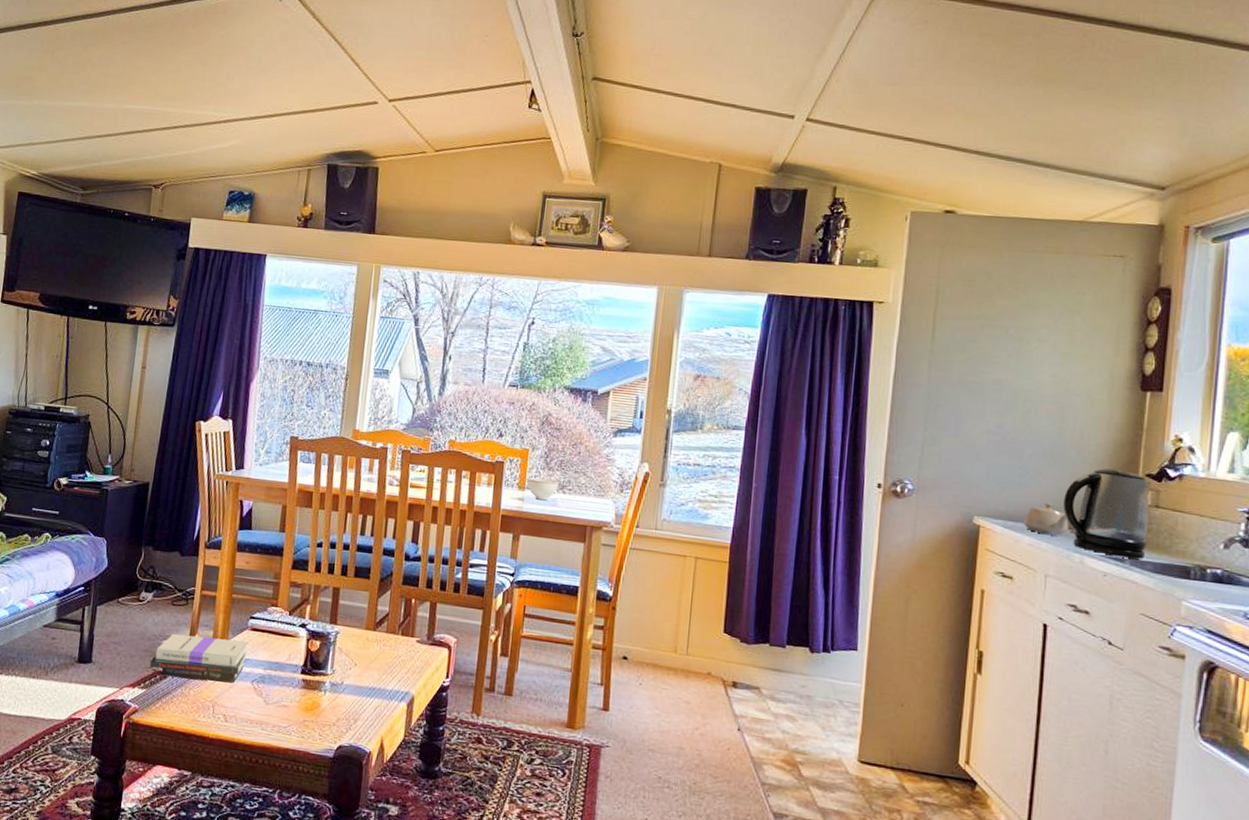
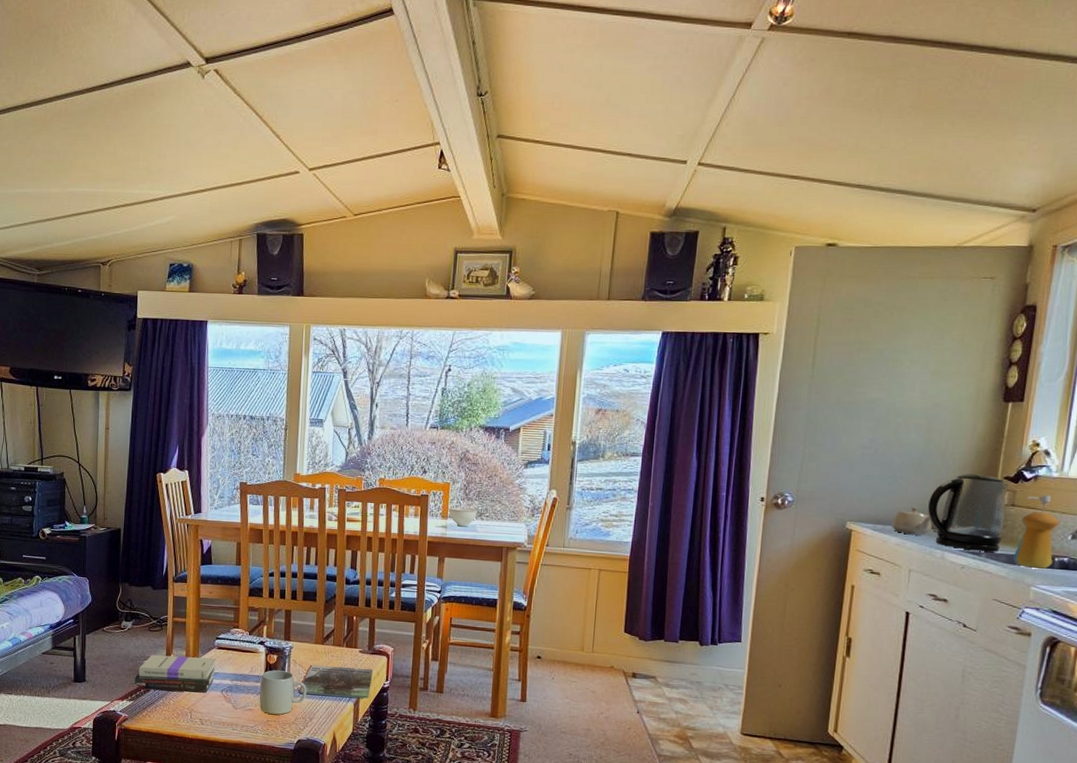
mug: none [296,659,353,714] -> present [259,670,307,715]
magazine: none [343,654,432,699] -> present [299,664,373,699]
soap dispenser: none [1159,496,1210,581] -> present [1012,495,1060,569]

